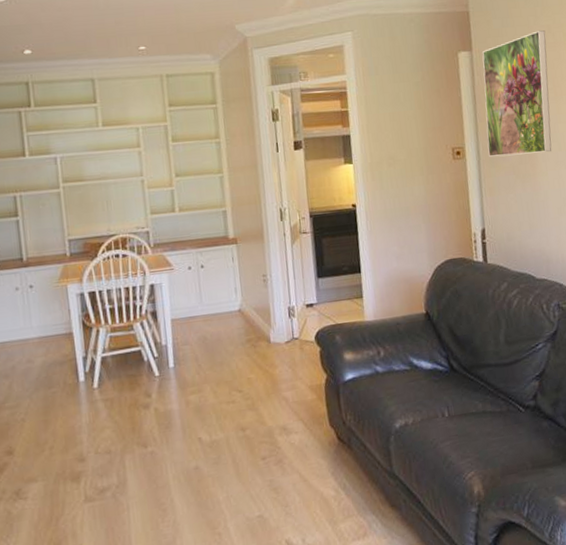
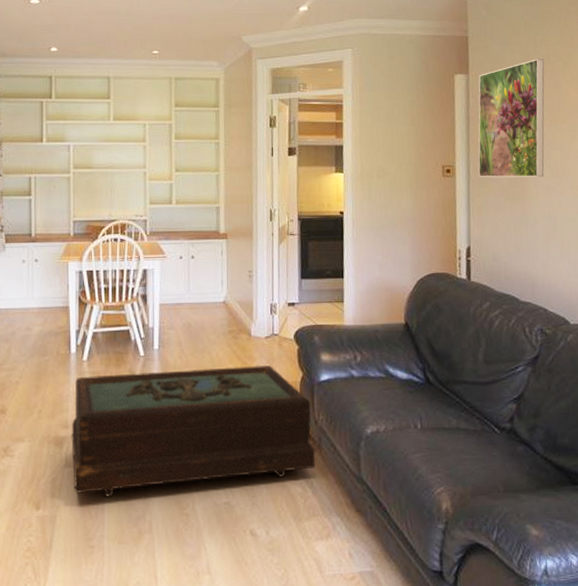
coffee table: none [86,371,347,528] -> present [71,365,316,497]

